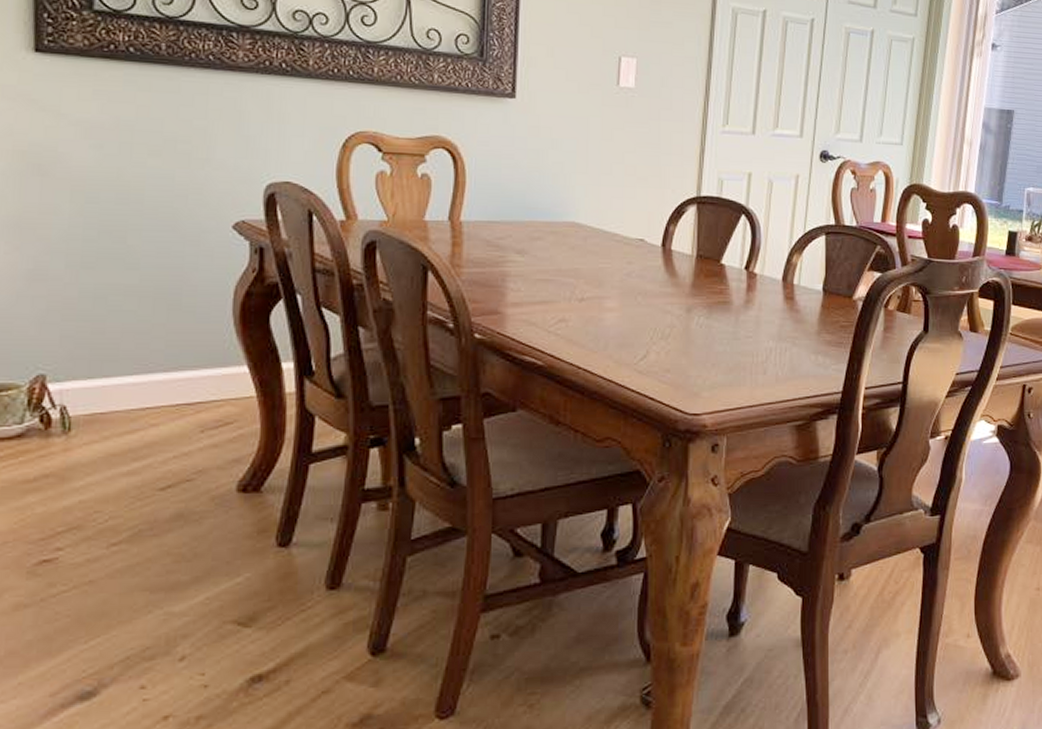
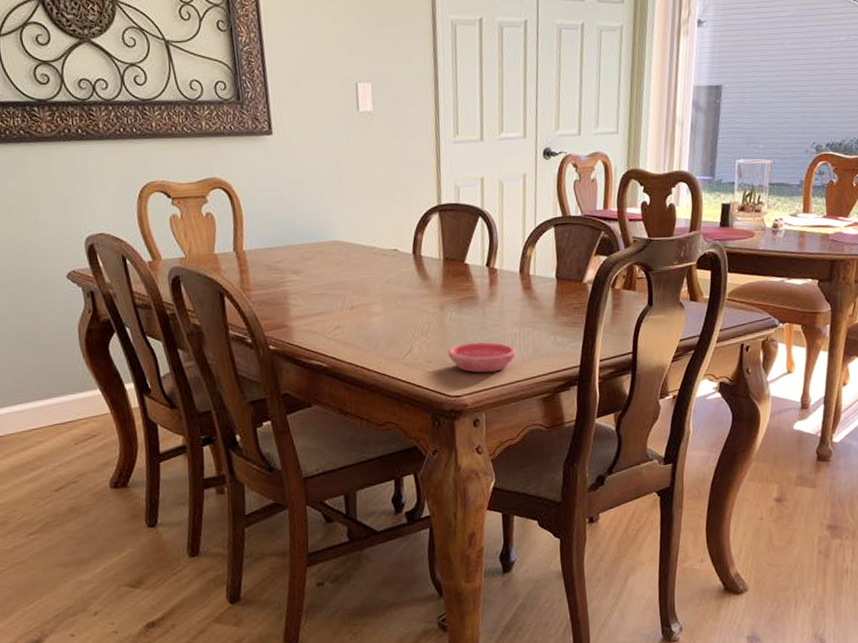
saucer: none [690,353,770,390] -> present [447,341,516,373]

